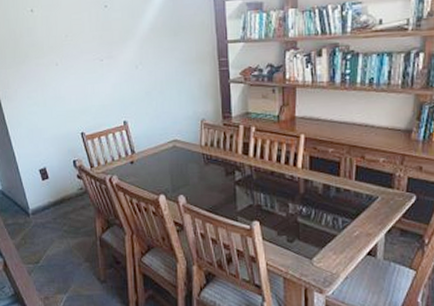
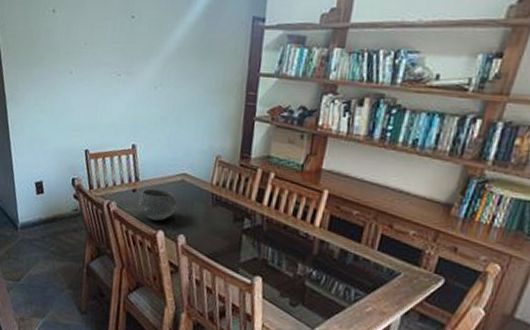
bowl: none [138,158,175,187] -> present [138,188,179,221]

